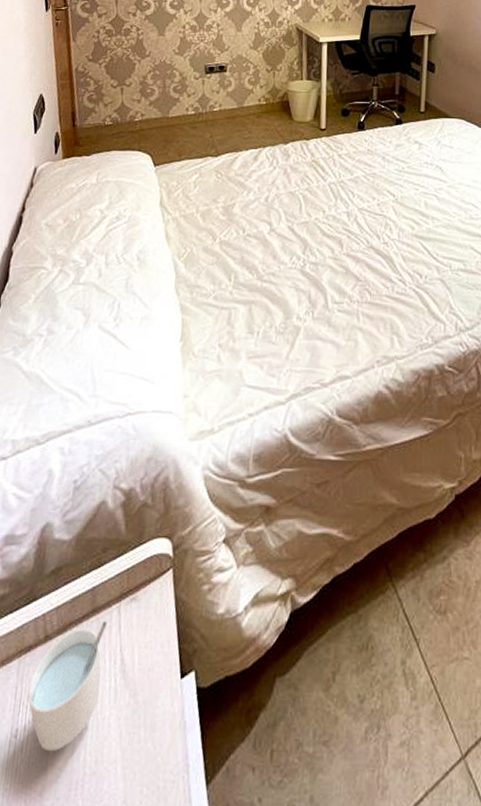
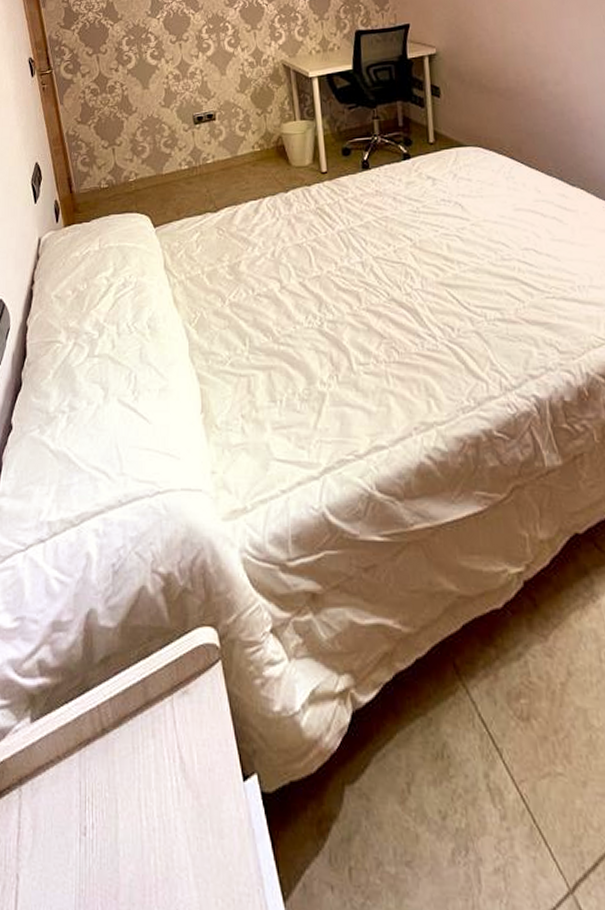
cup: present [27,620,107,752] -> none [92,714,162,854]

